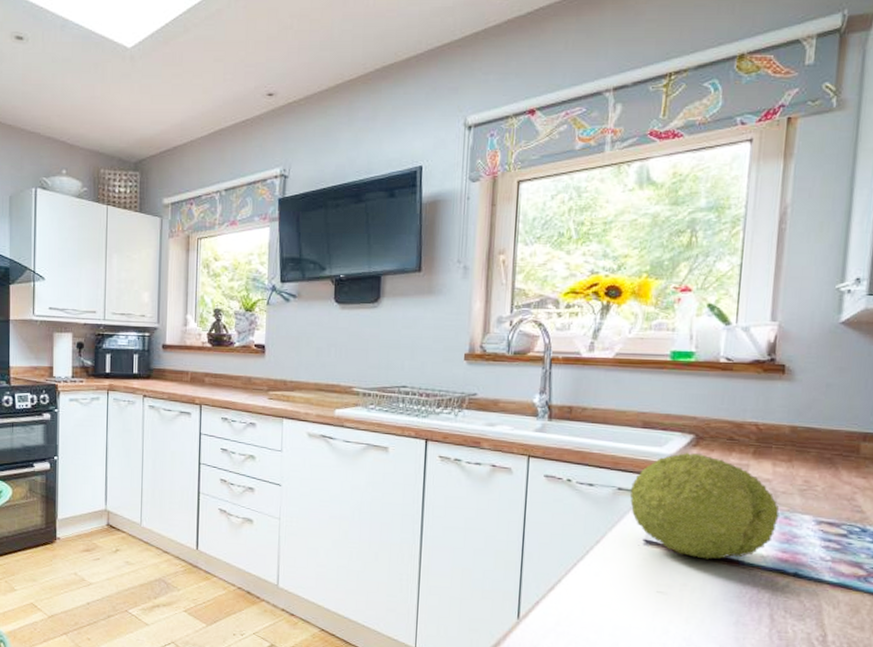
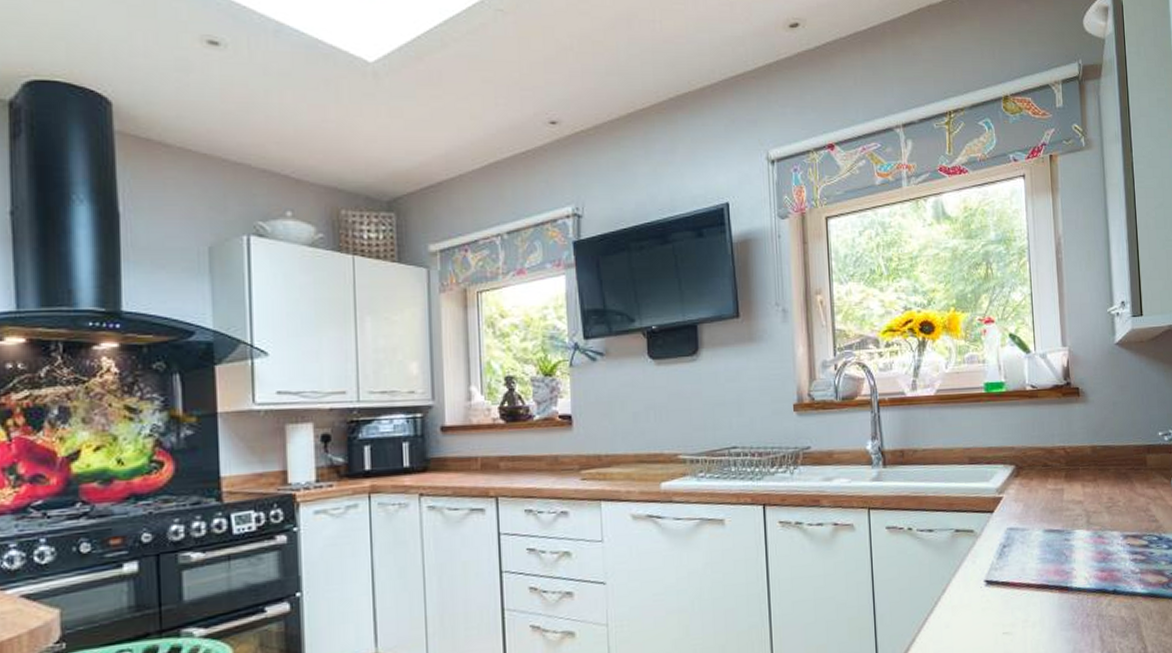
fruit: present [629,452,780,560] -> none [966,483,1094,591]

